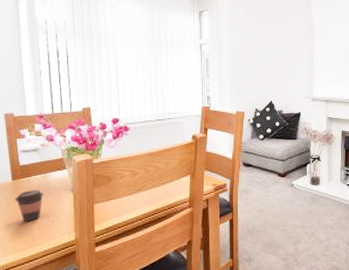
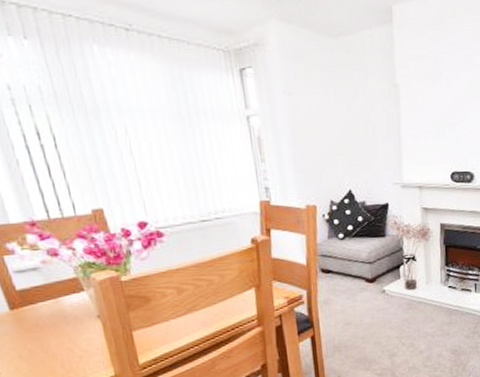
coffee cup: present [14,190,44,221] -> none [19,319,62,359]

